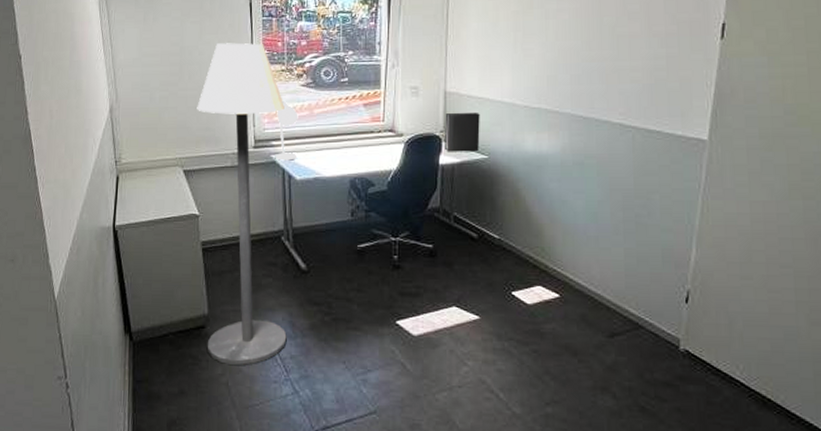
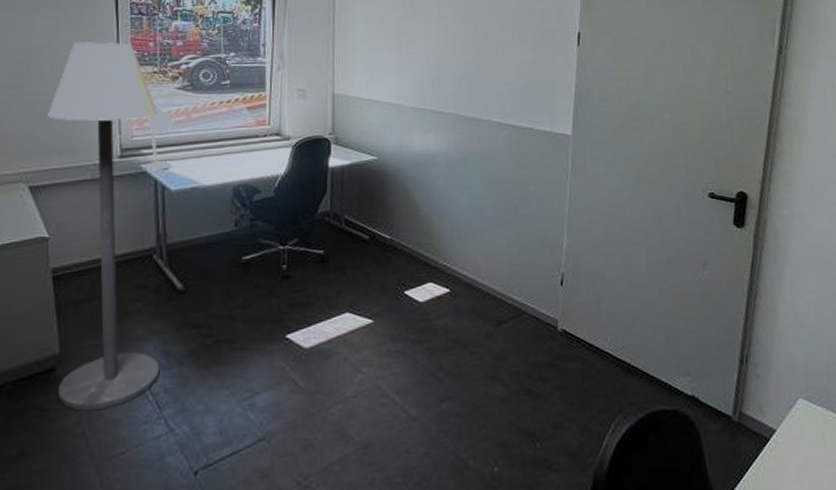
binder: present [445,112,480,152] -> none [333,113,369,155]

